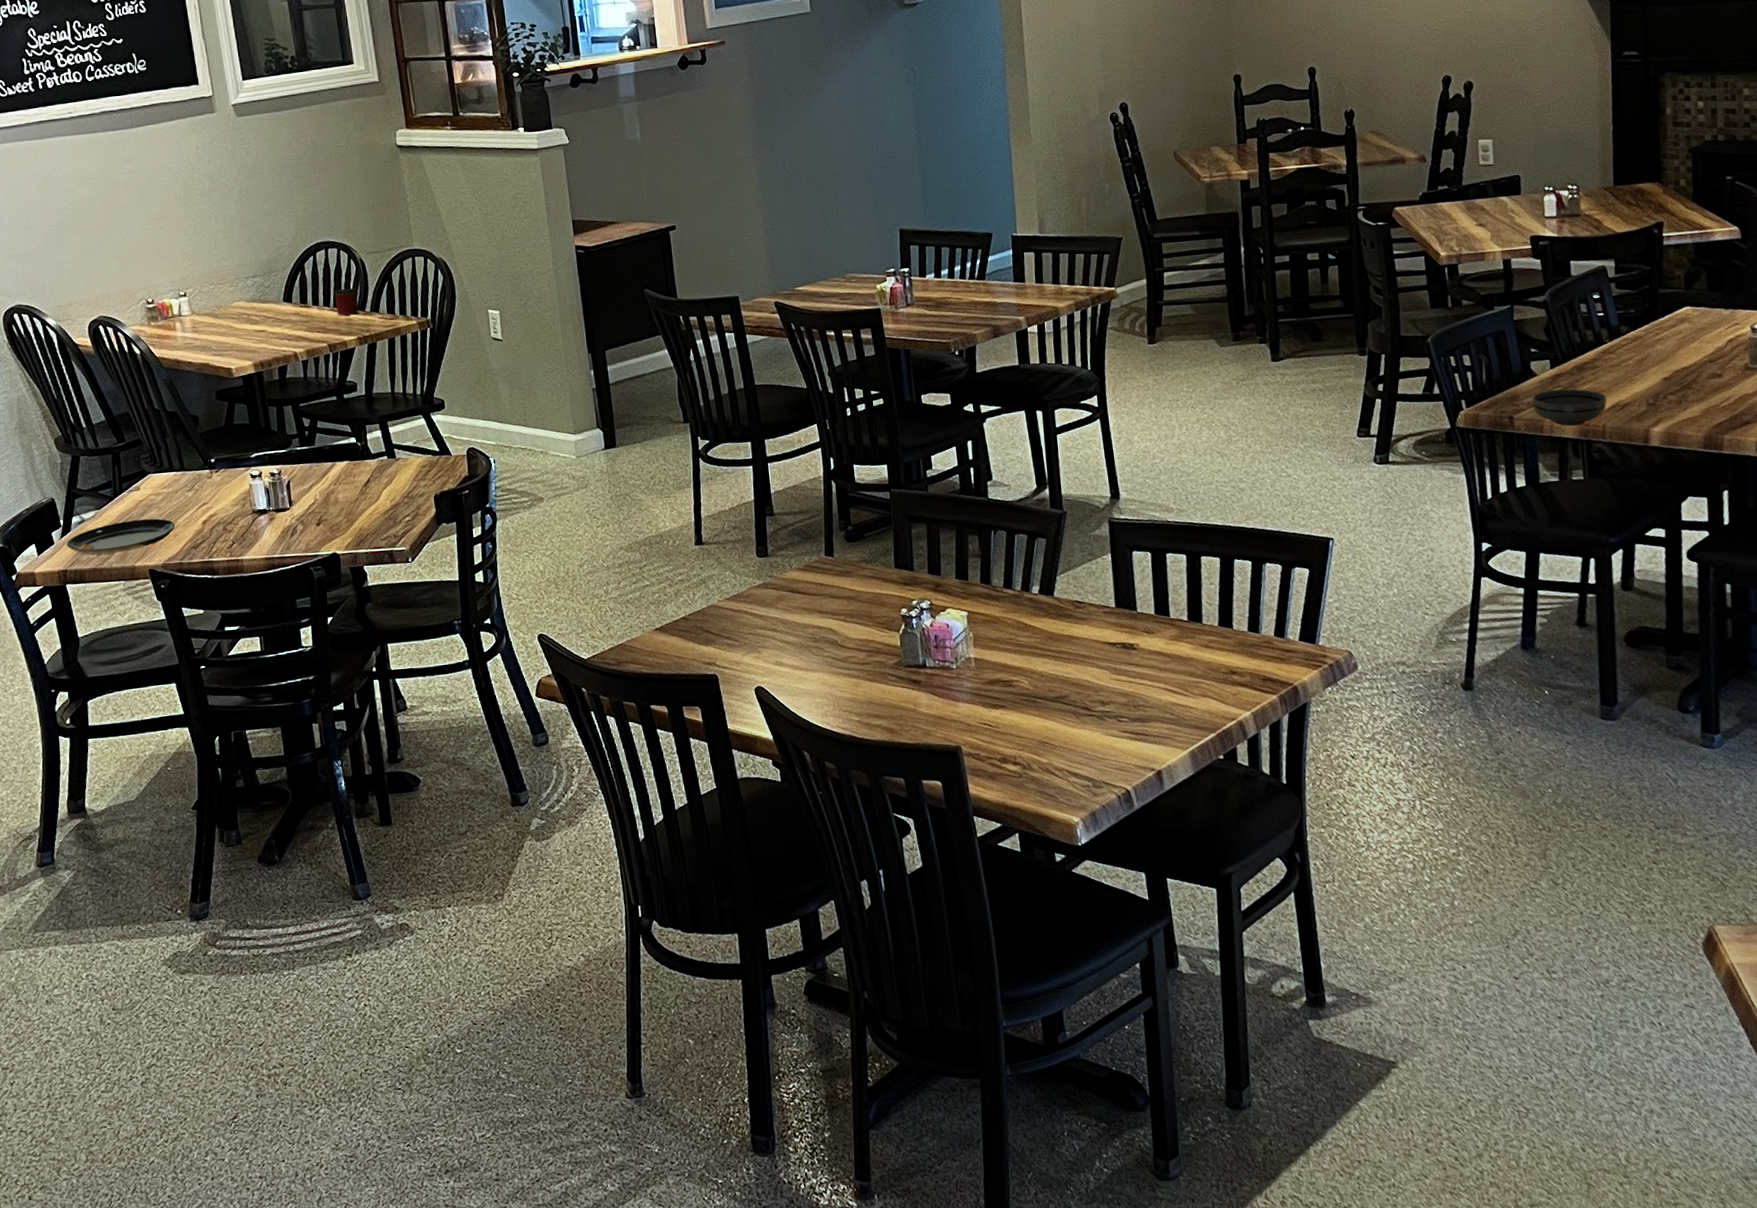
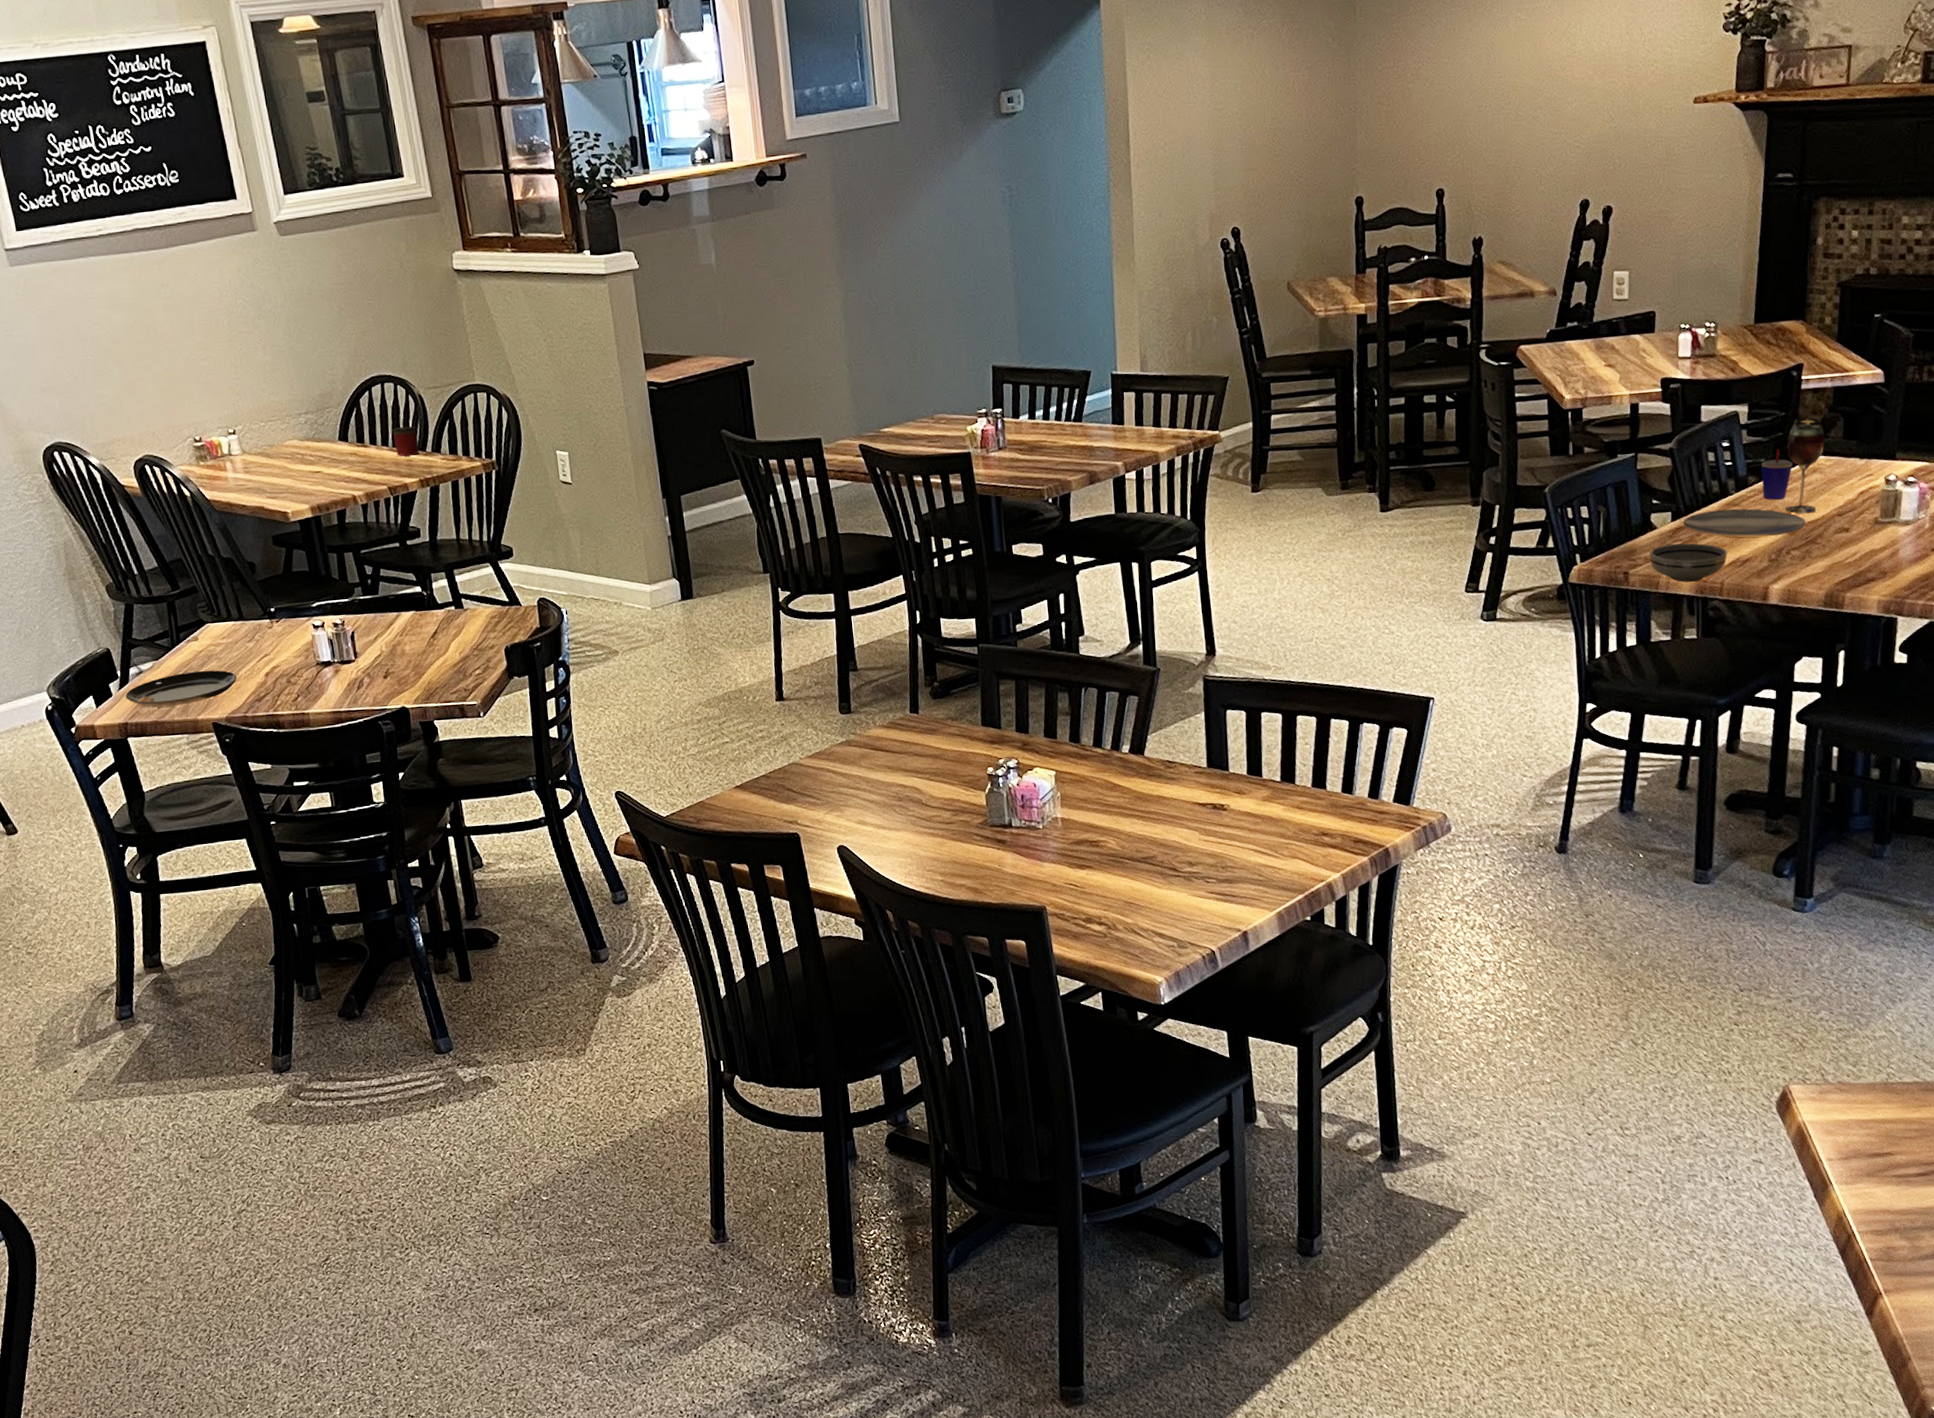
plate: none [1561,356,1680,385] -> present [1682,508,1807,539]
beverage cup: none [1632,301,1662,349] -> present [1761,449,1793,501]
wineglass: none [1654,271,1691,361] -> present [1784,417,1826,514]

